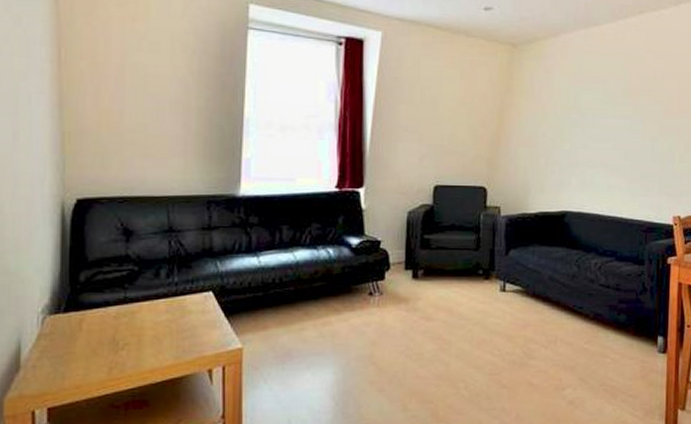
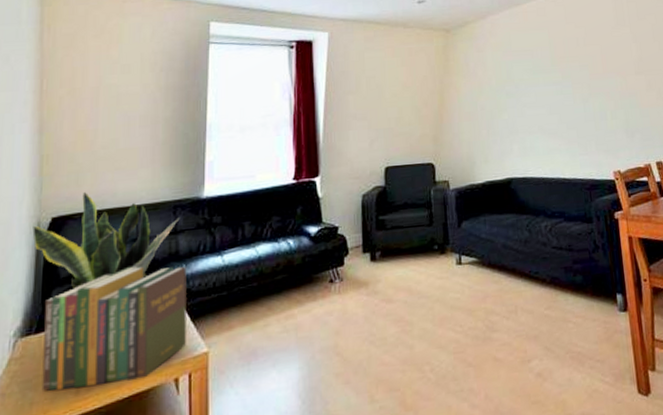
potted plant: none [57,176,214,274] -> present [32,192,180,289]
books: none [72,258,221,369] -> present [41,266,187,391]

